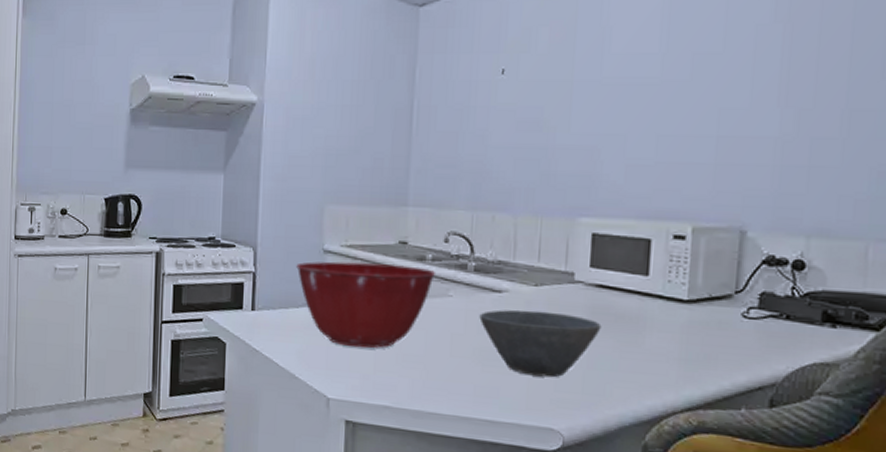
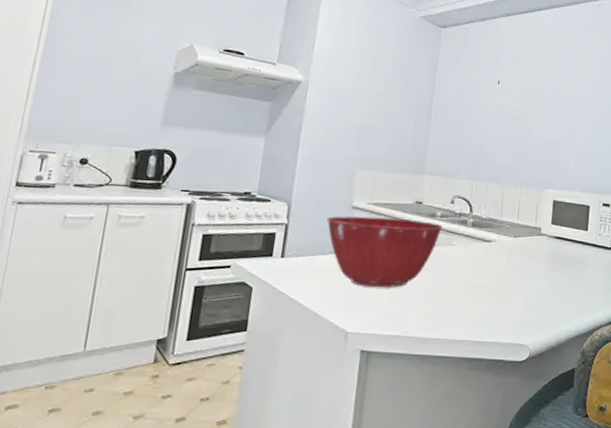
bowl: present [479,310,602,378] -> none [474,255,558,305]

